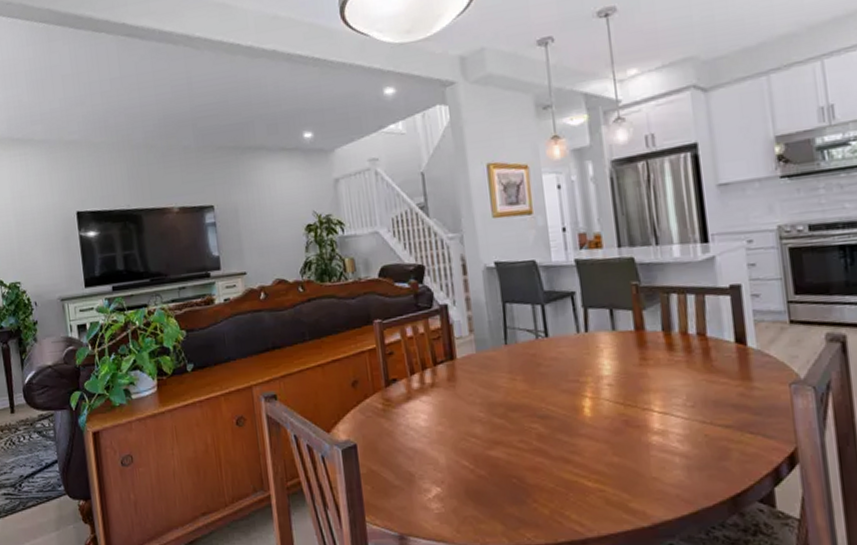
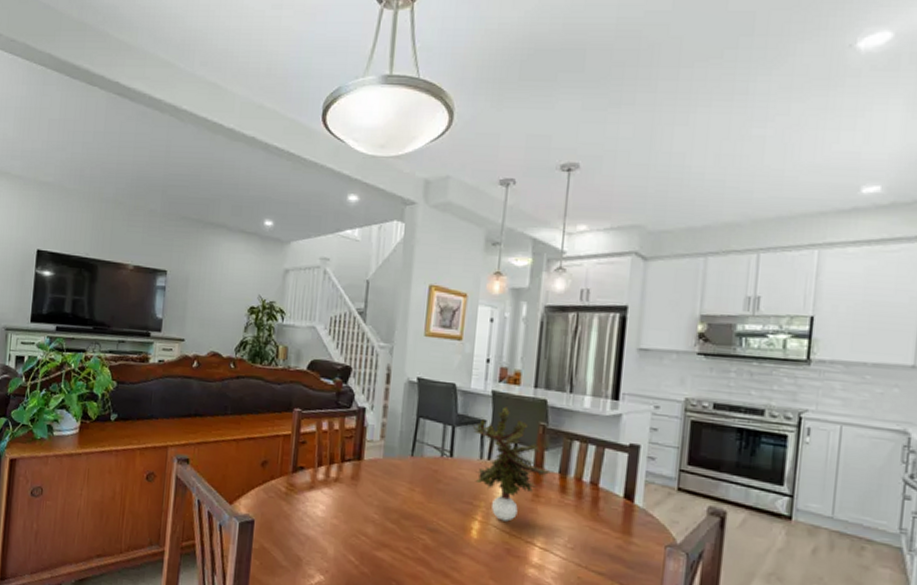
potted plant: none [562,273,654,393] -> present [472,407,551,522]

